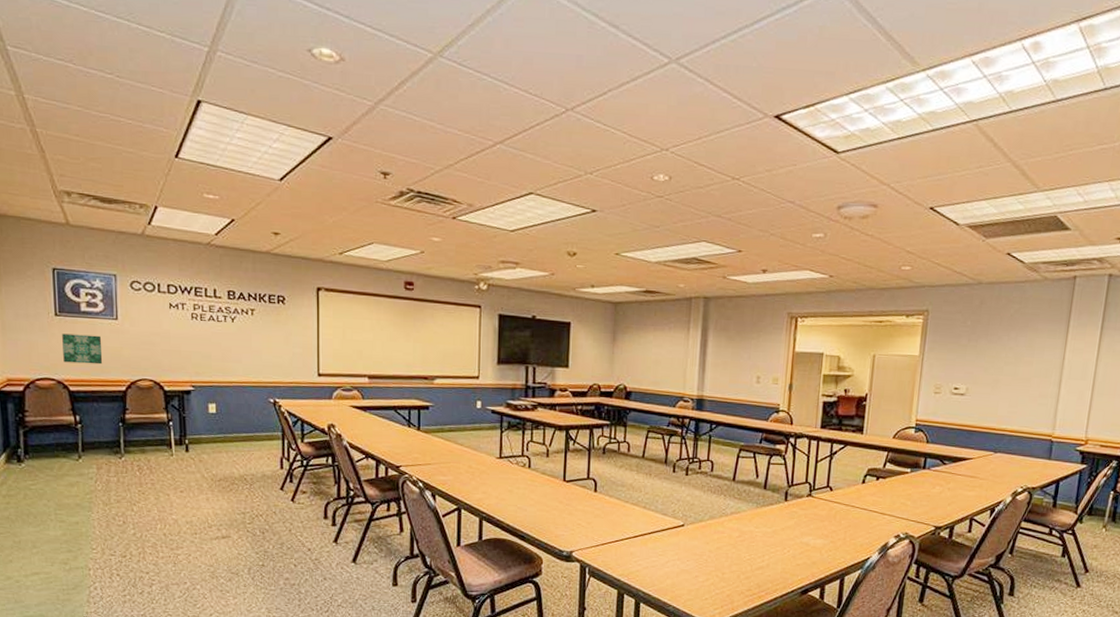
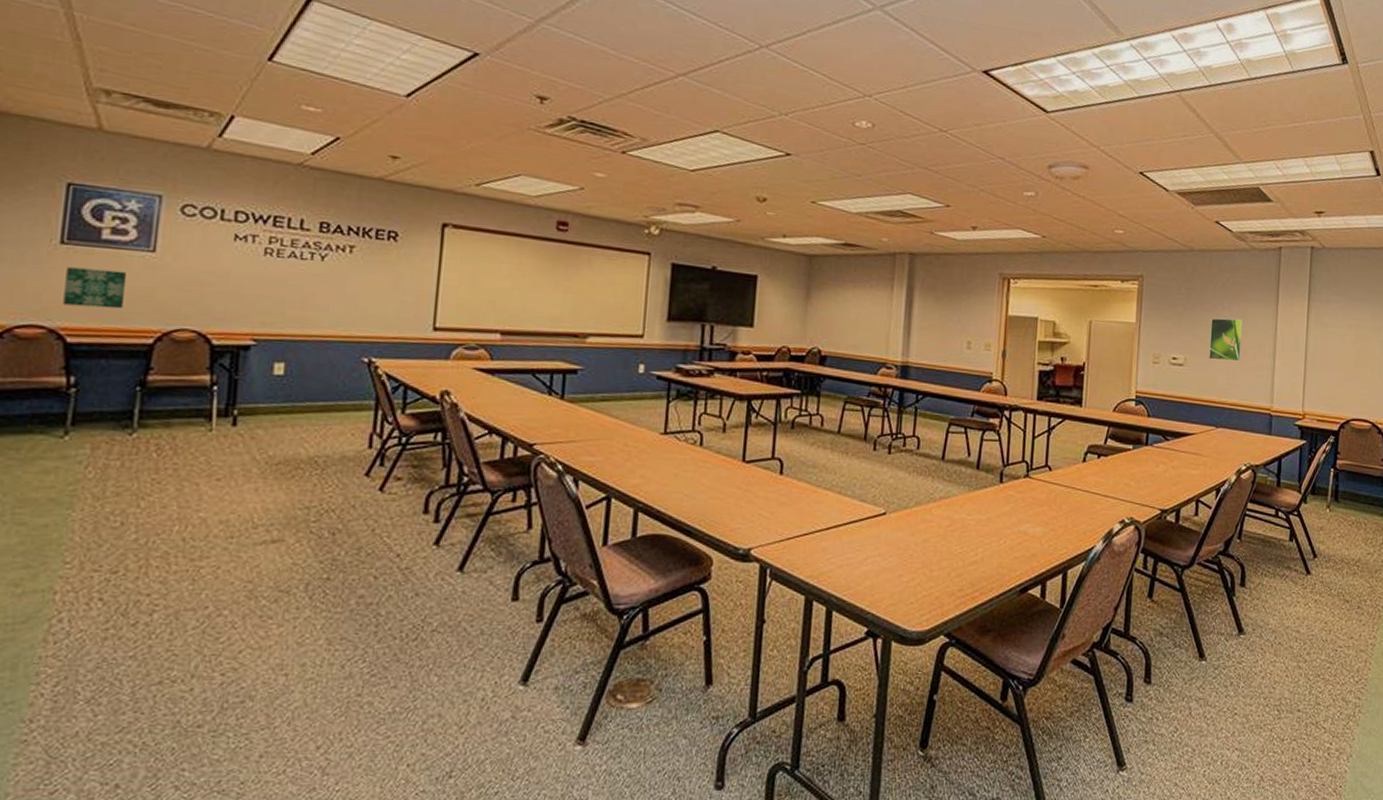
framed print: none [991,349,1030,391] -> present [1209,317,1244,362]

